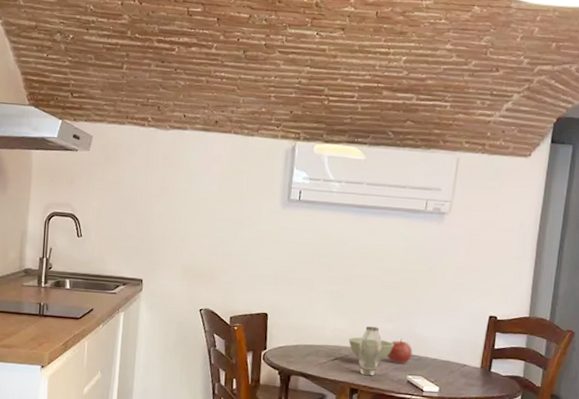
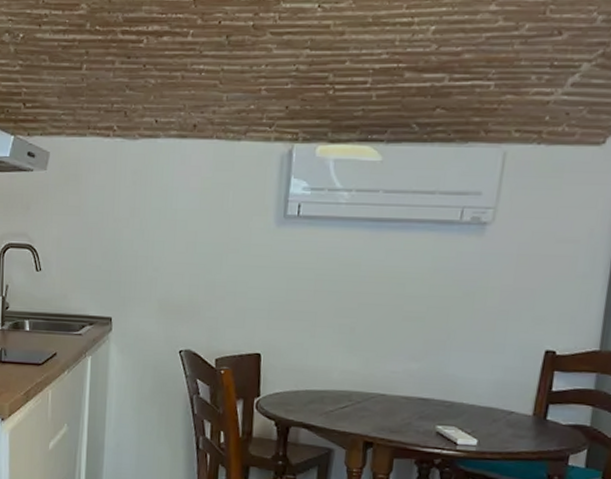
bowl: present [349,337,394,362] -> none [361,379,420,409]
vase: present [358,326,382,375] -> none [374,366,404,426]
fruit: present [386,338,413,364] -> none [410,380,444,412]

